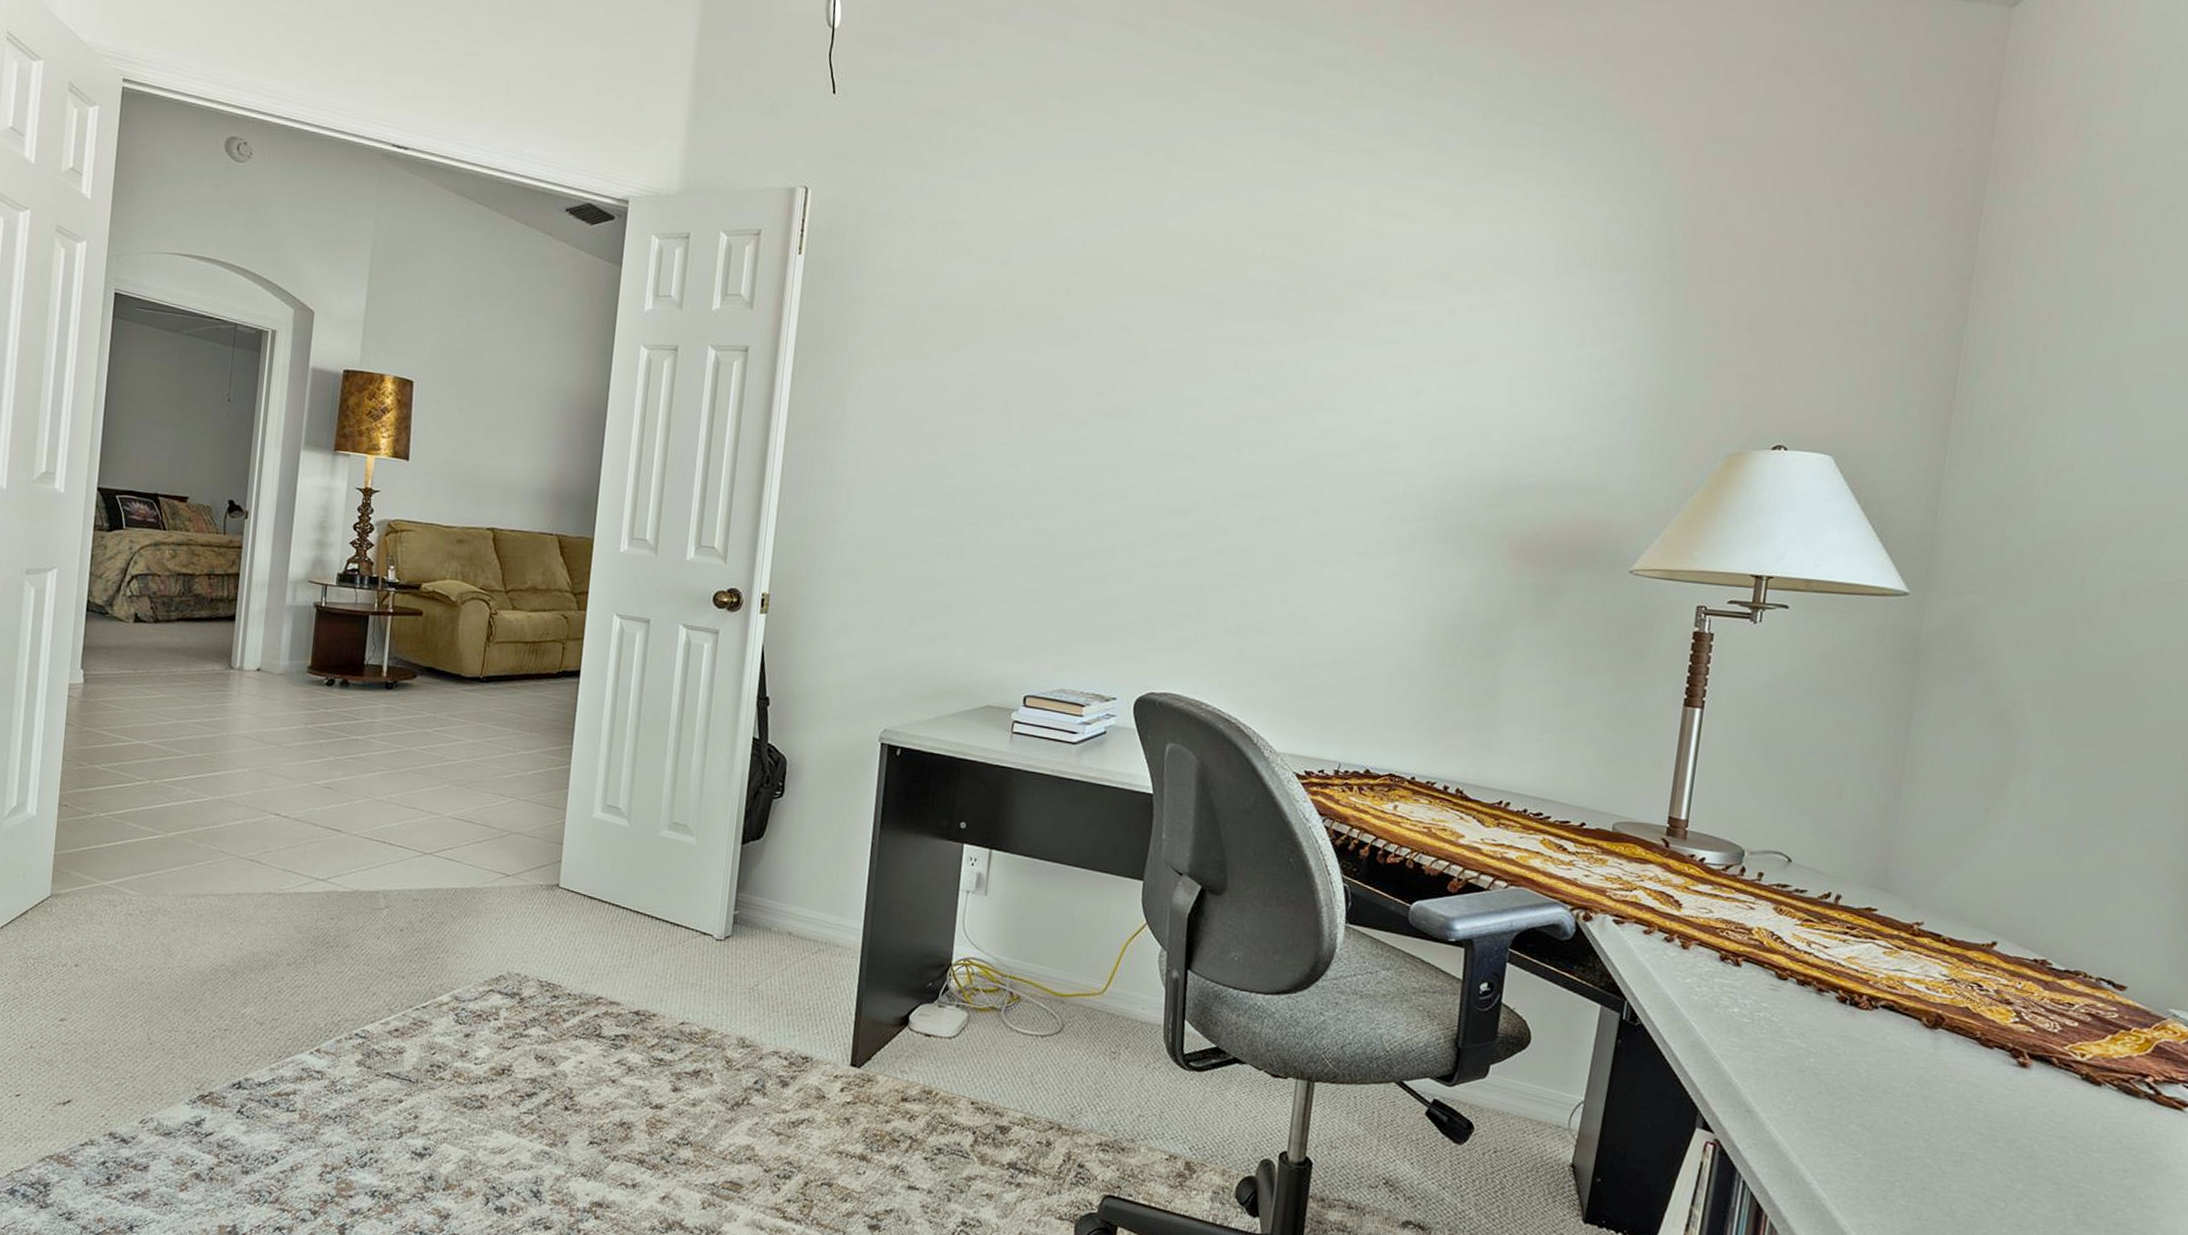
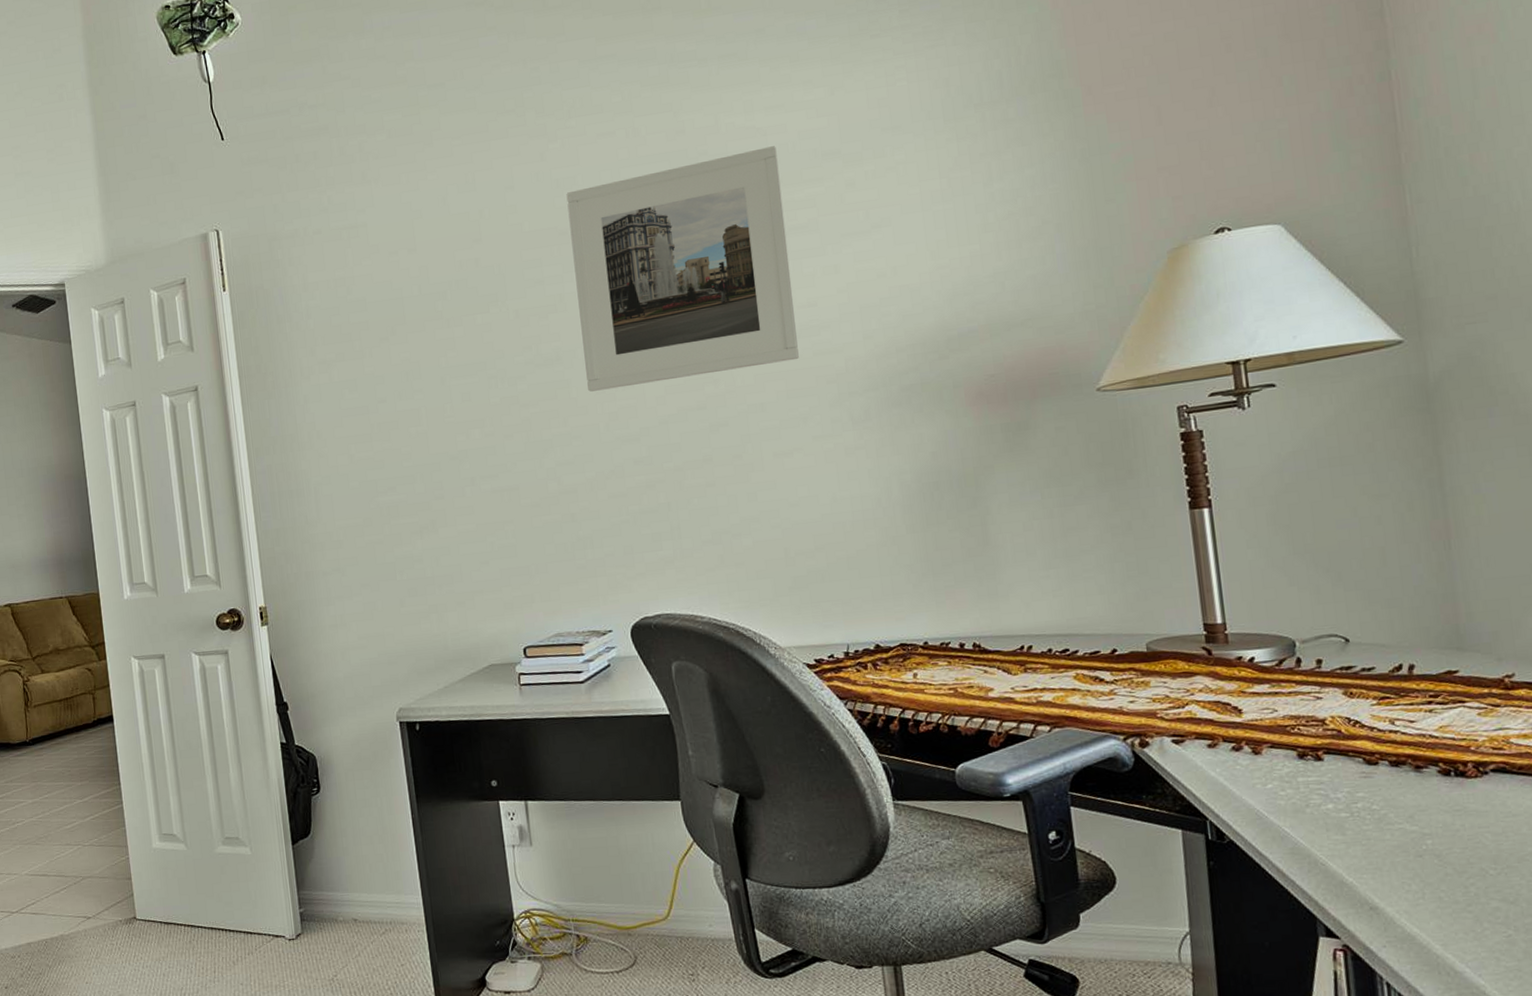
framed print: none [1150,245,1391,473] -> present [566,146,799,392]

